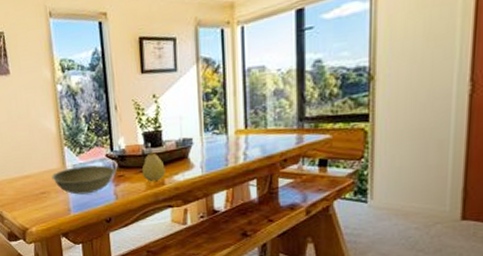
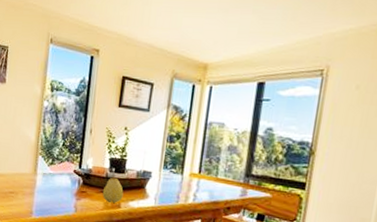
bowl: present [51,165,116,195] -> none [22,175,80,202]

